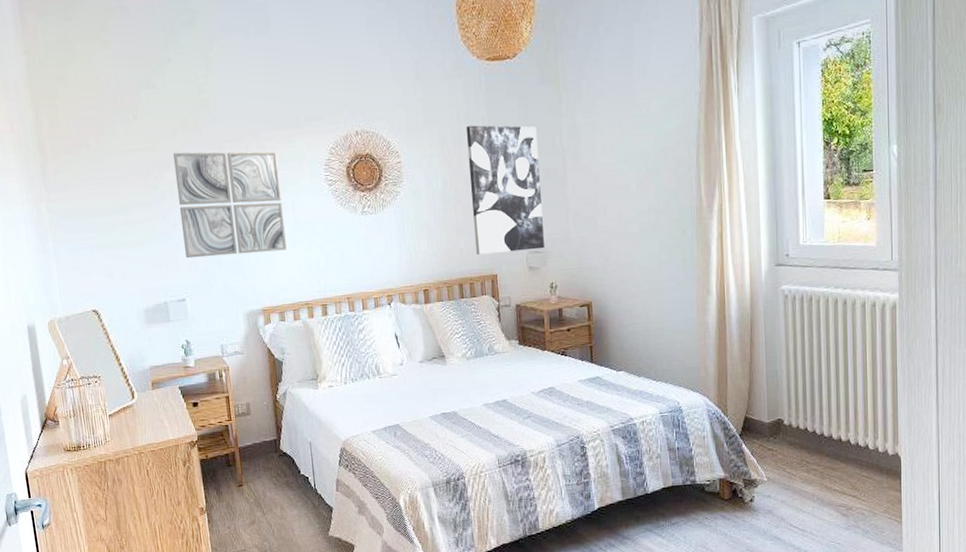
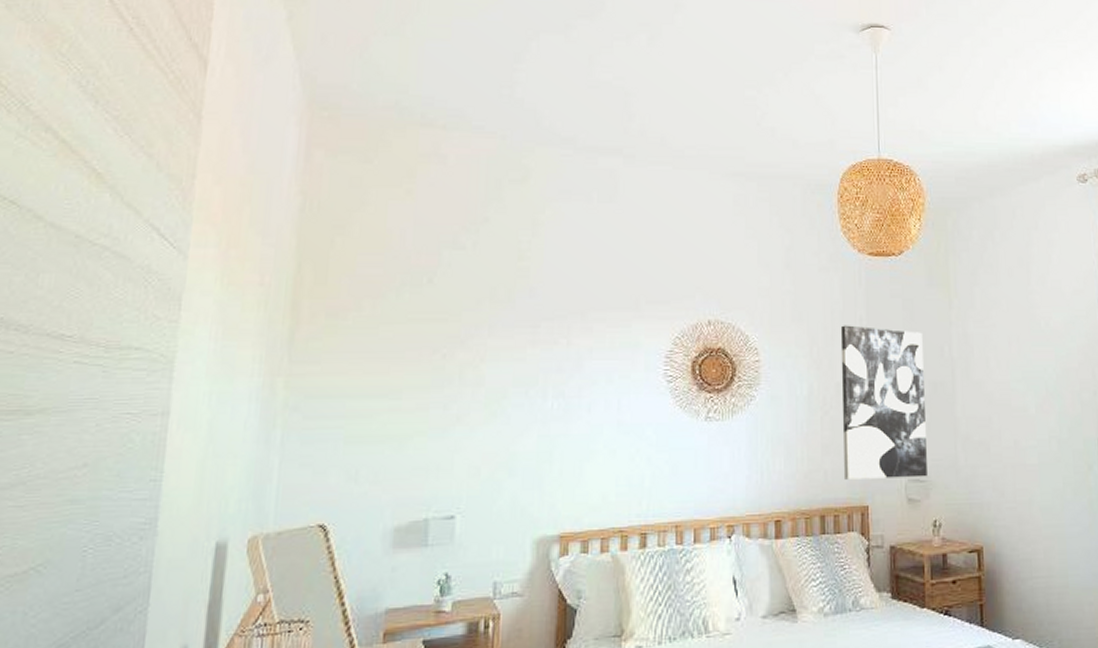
wall art: present [172,151,287,259] -> none [464,327,606,462]

